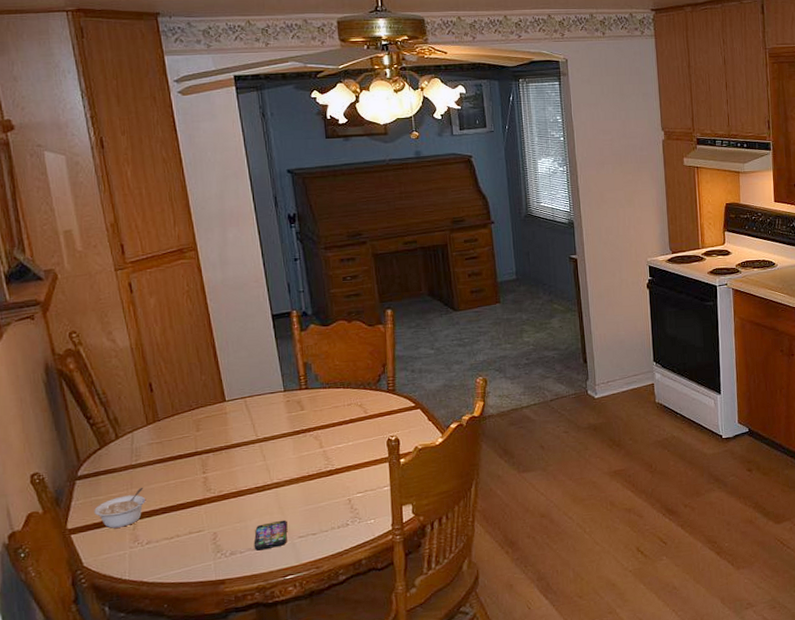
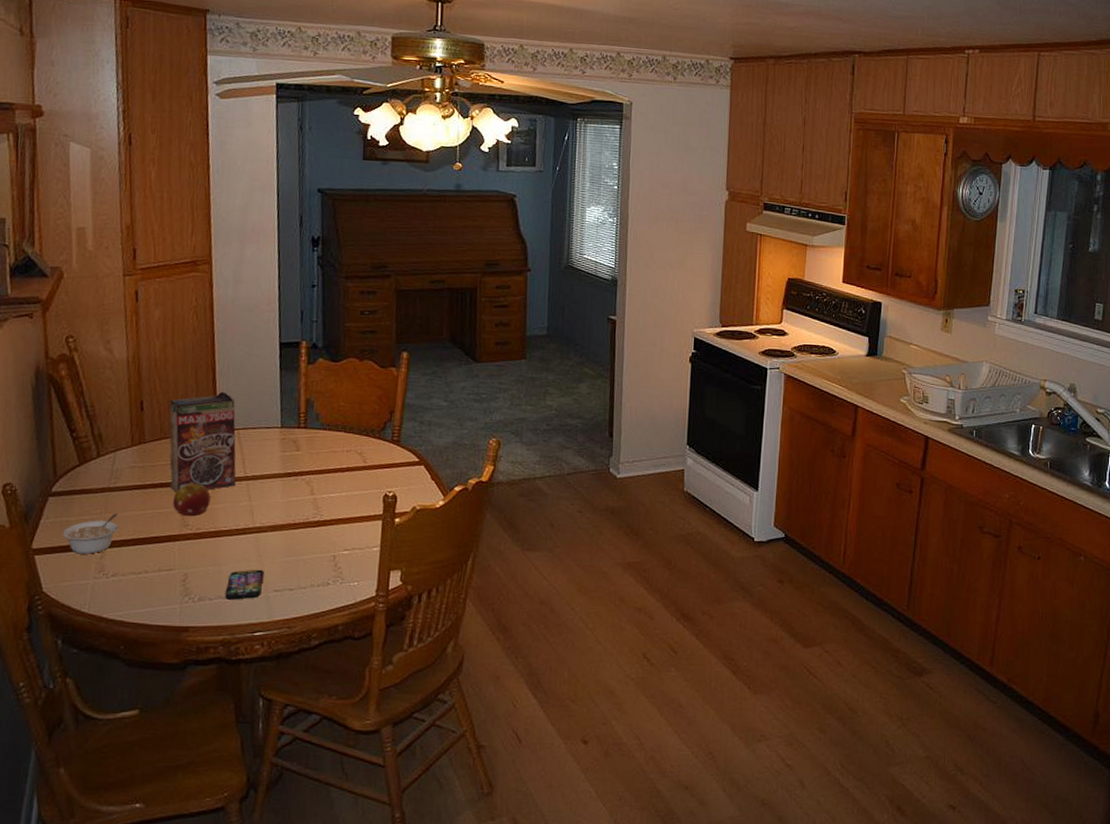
cereal box: none [177,365,250,463] -> present [169,391,236,494]
fruit: none [193,451,228,481] -> present [173,484,211,516]

